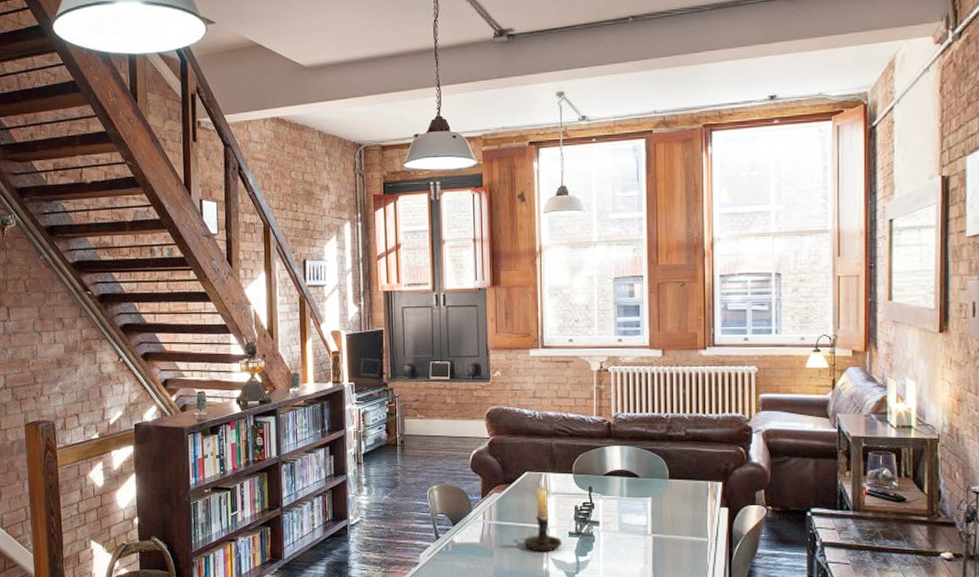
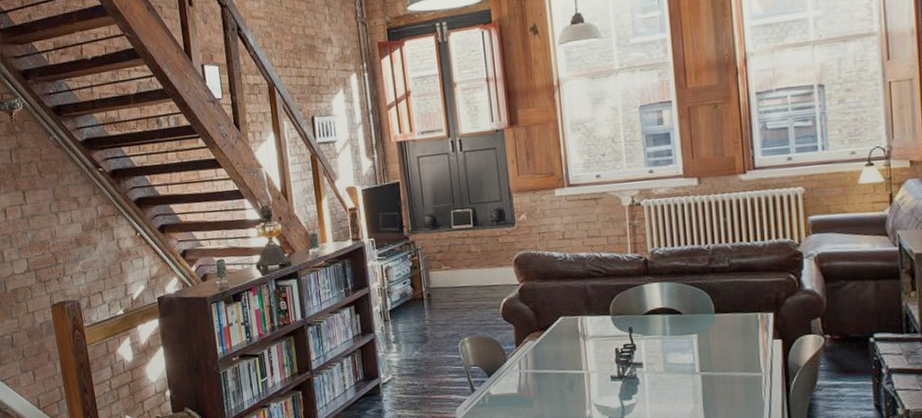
candle holder: present [524,479,562,552] -> none [564,323,605,399]

